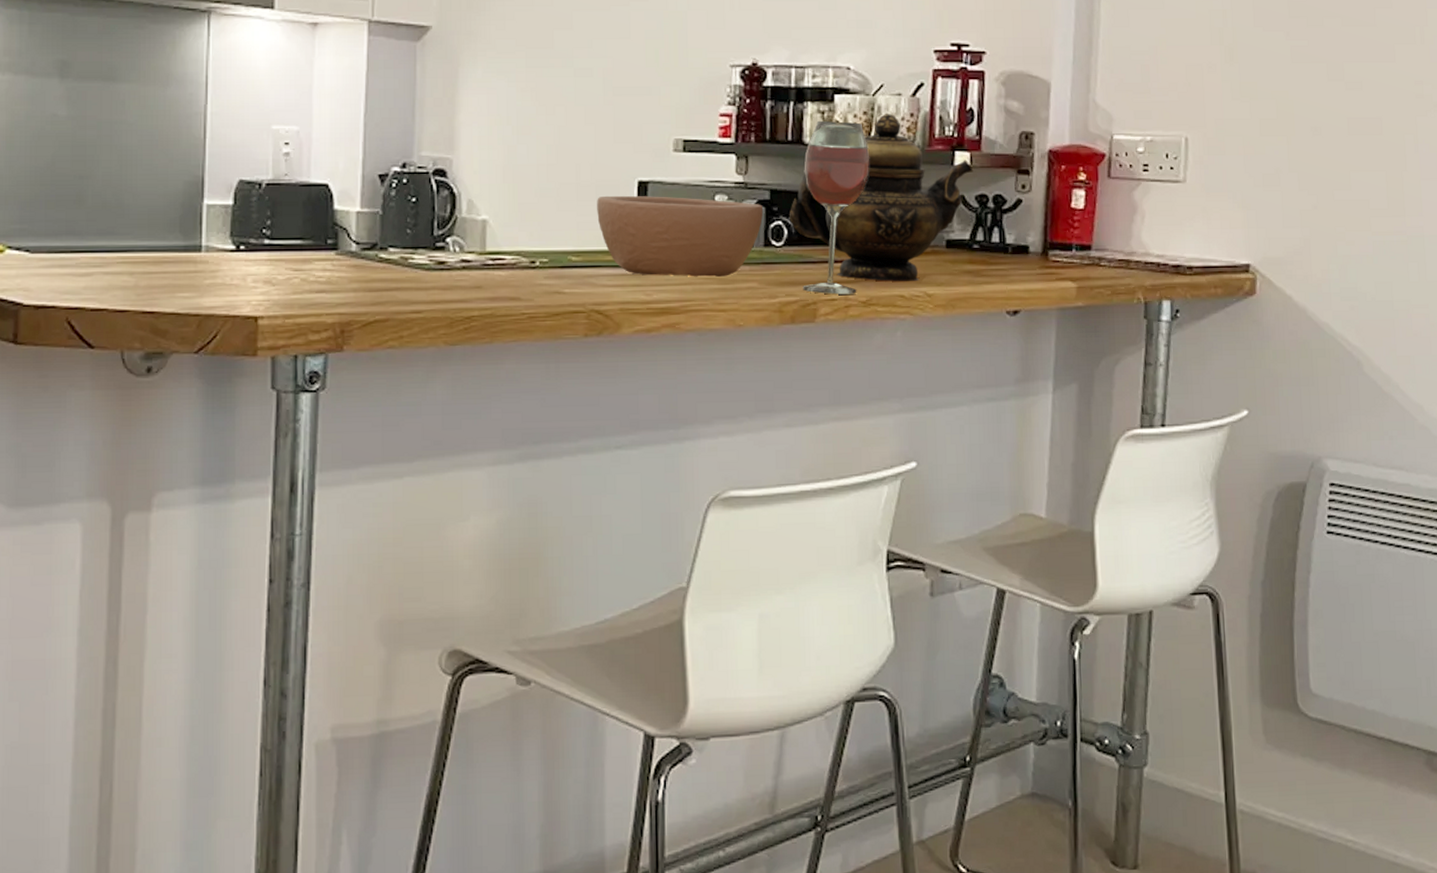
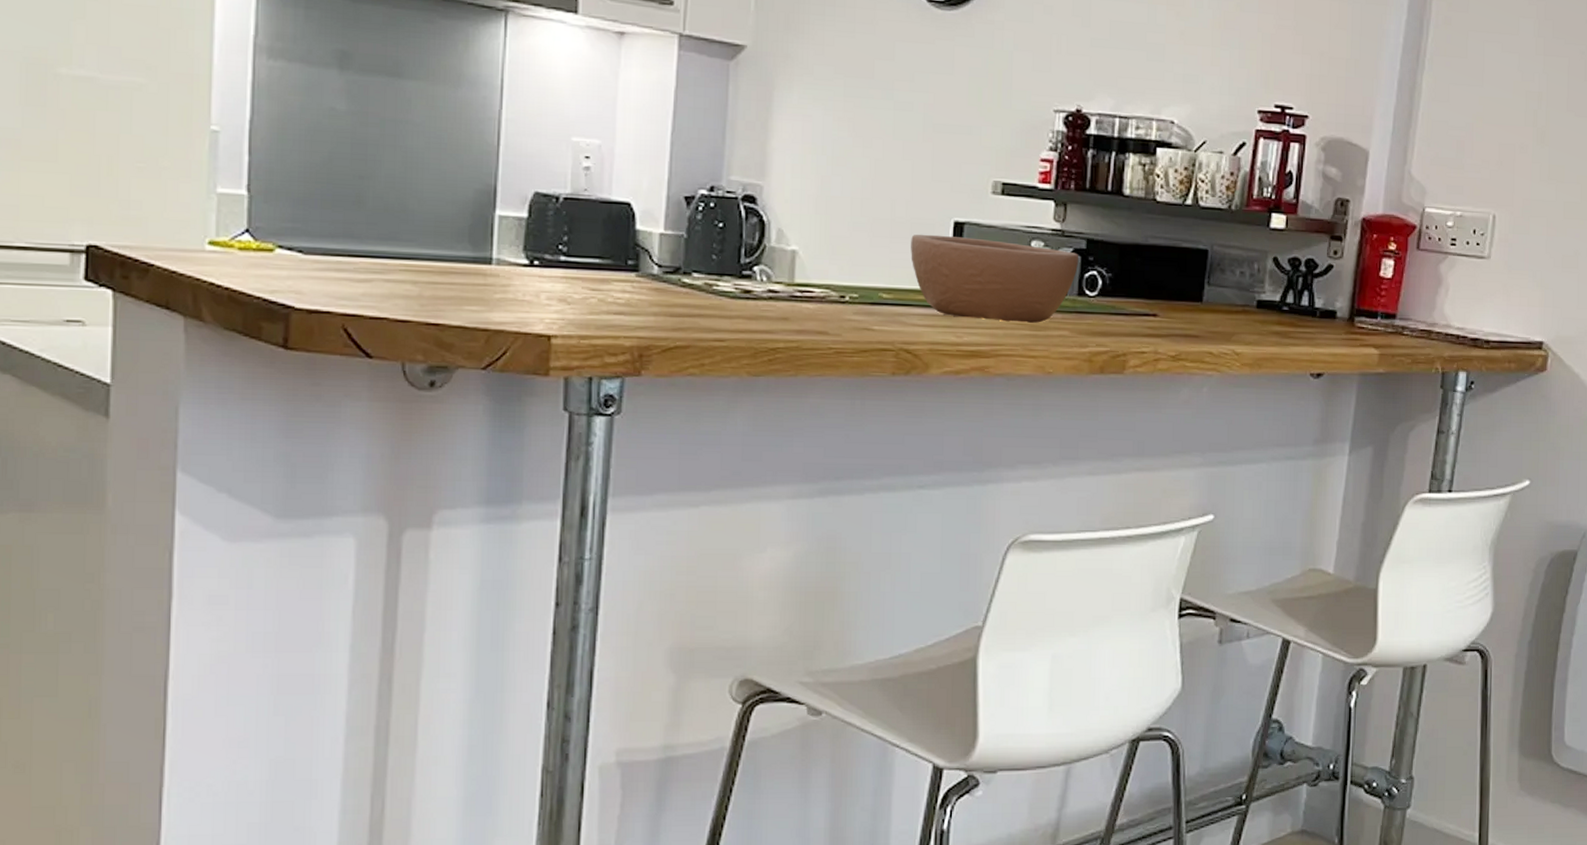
teapot: present [790,114,974,282] -> none [1105,171,1289,339]
wineglass: present [803,120,870,295] -> none [1113,173,1188,348]

